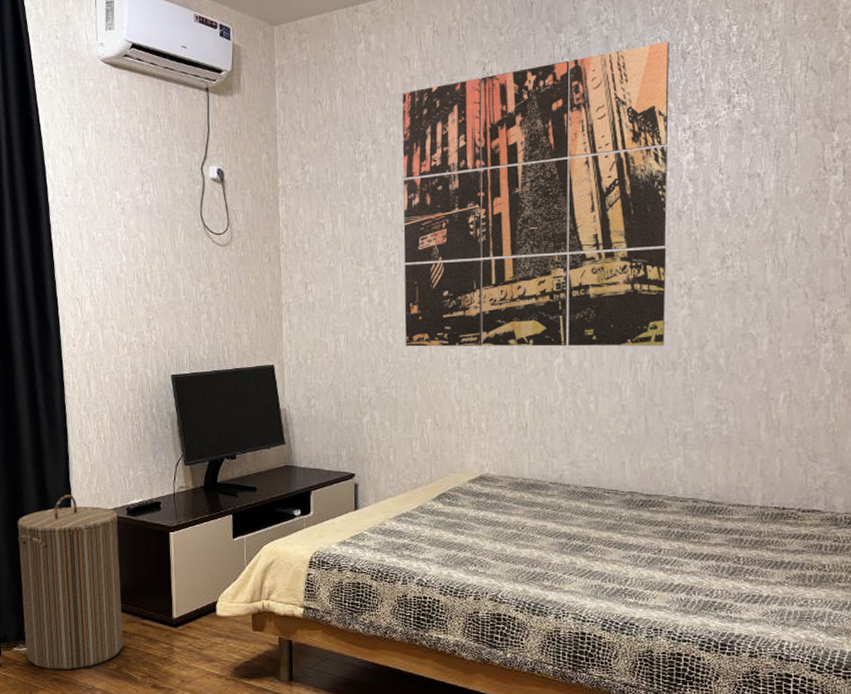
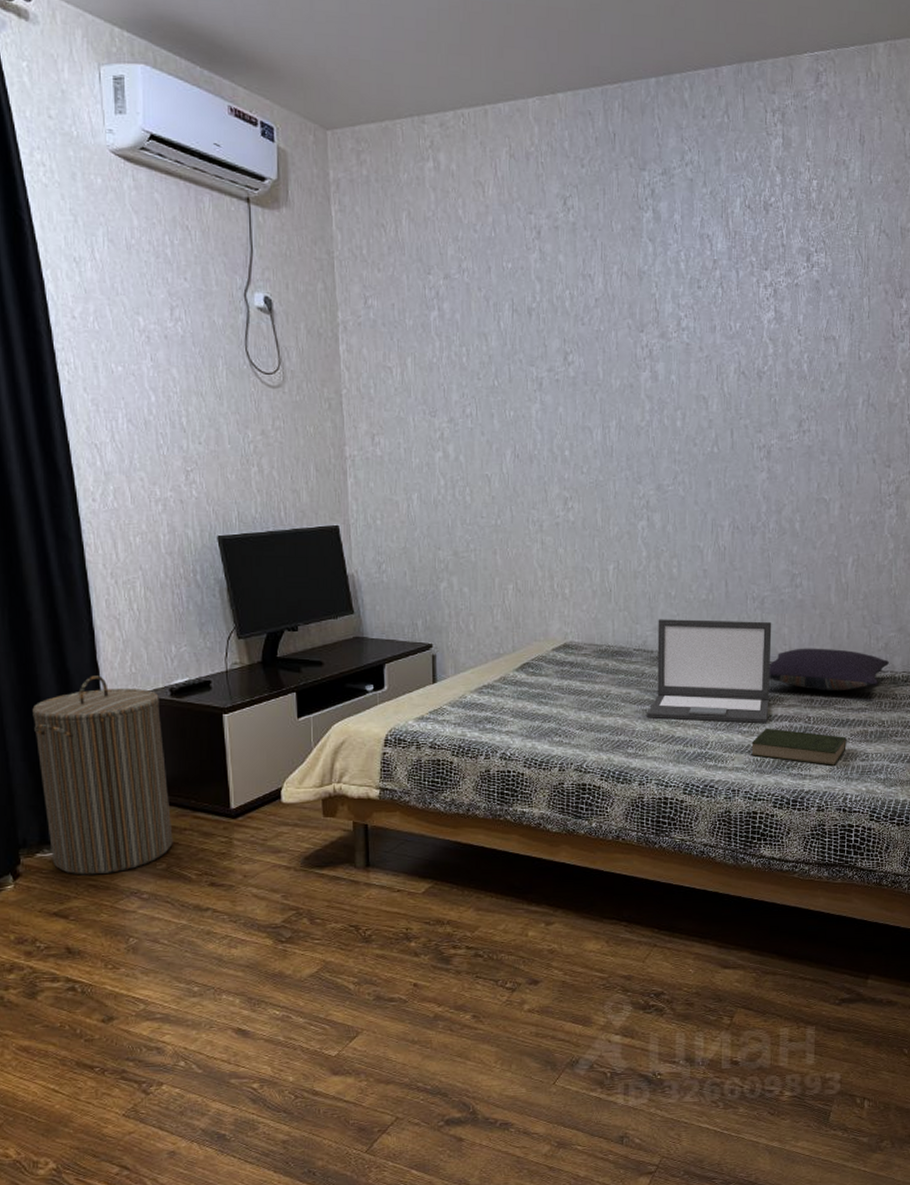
wall art: present [402,41,669,347] -> none [476,190,753,510]
laptop: none [563,453,696,562] -> present [647,619,772,724]
book: none [675,566,782,610] -> present [751,728,847,766]
pillow: none [692,485,829,532] -> present [768,648,889,691]

